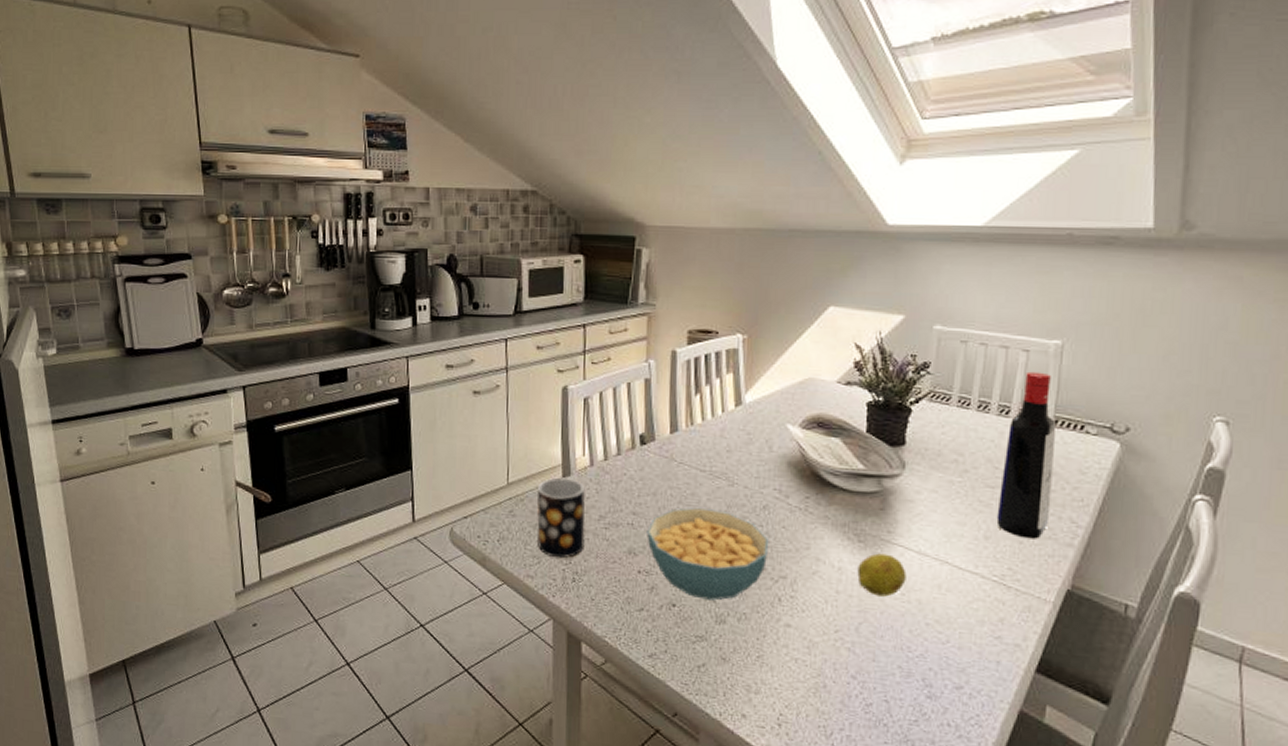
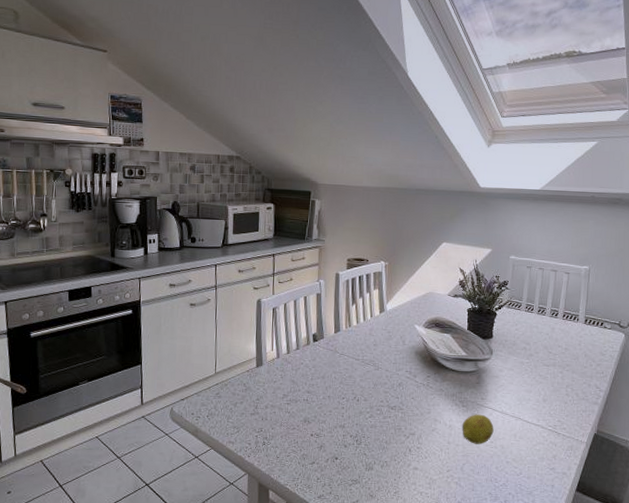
mug: present [536,477,585,559] -> none [236,367,273,428]
cereal bowl: present [647,508,769,601] -> none [317,386,403,453]
liquor bottle: present [996,371,1057,539] -> none [550,287,587,400]

